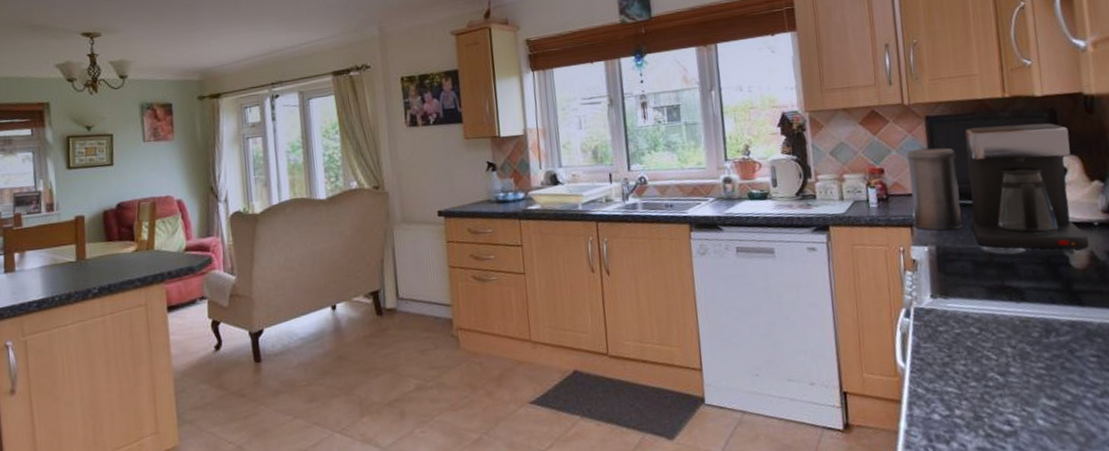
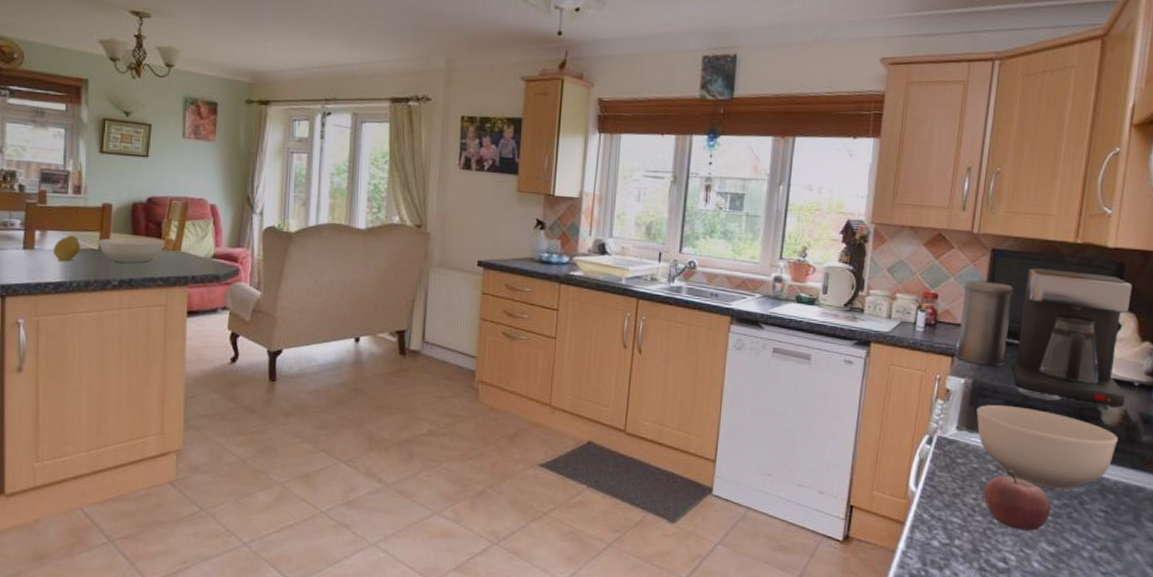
fruit: none [32,252,59,280] -> present [53,235,81,262]
bowl: none [74,241,139,271] -> present [98,237,165,264]
bowl: none [946,265,1092,342] -> present [976,405,1118,490]
fruit: none [971,330,1044,389] -> present [983,470,1051,531]

